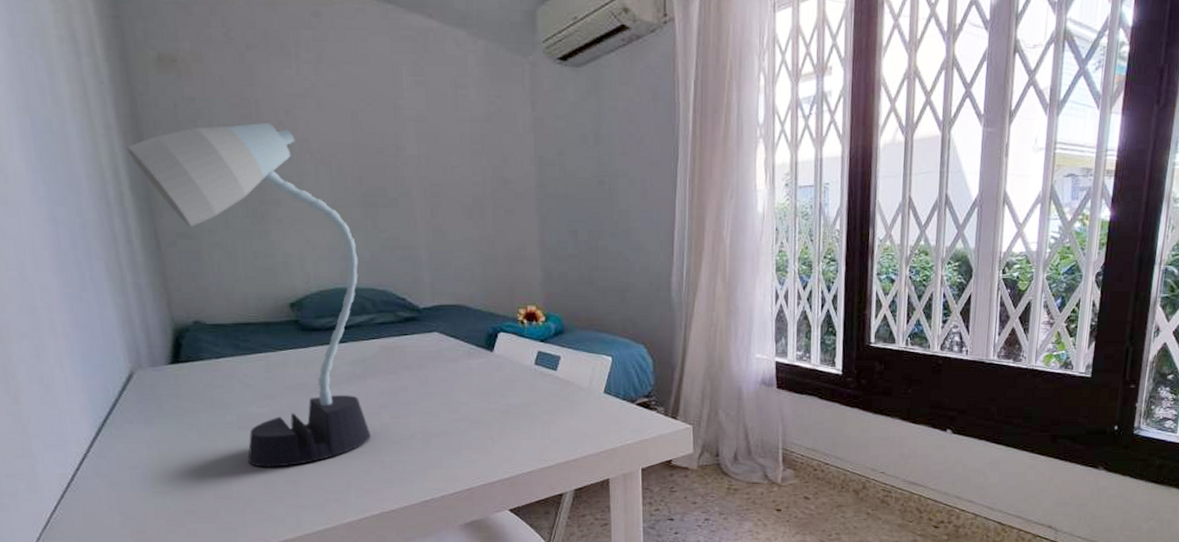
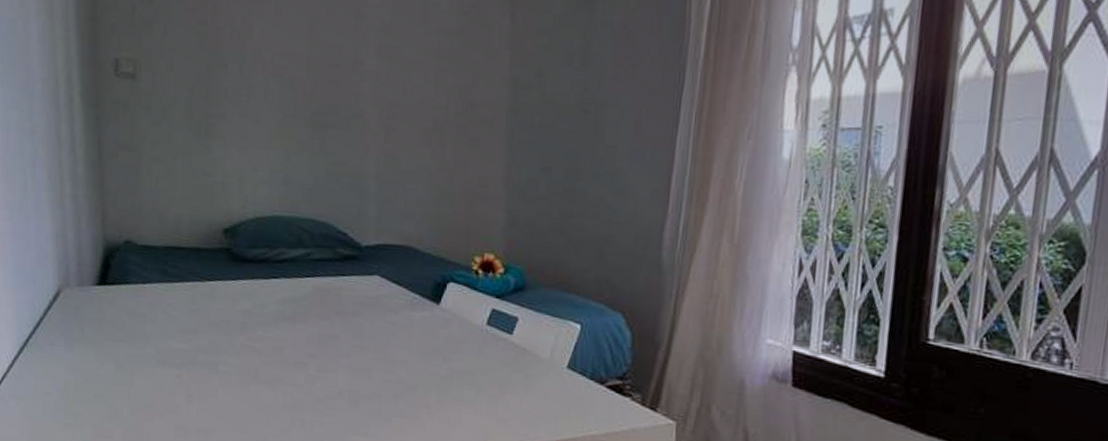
desk lamp: present [125,122,371,467] -> none [81,28,301,413]

